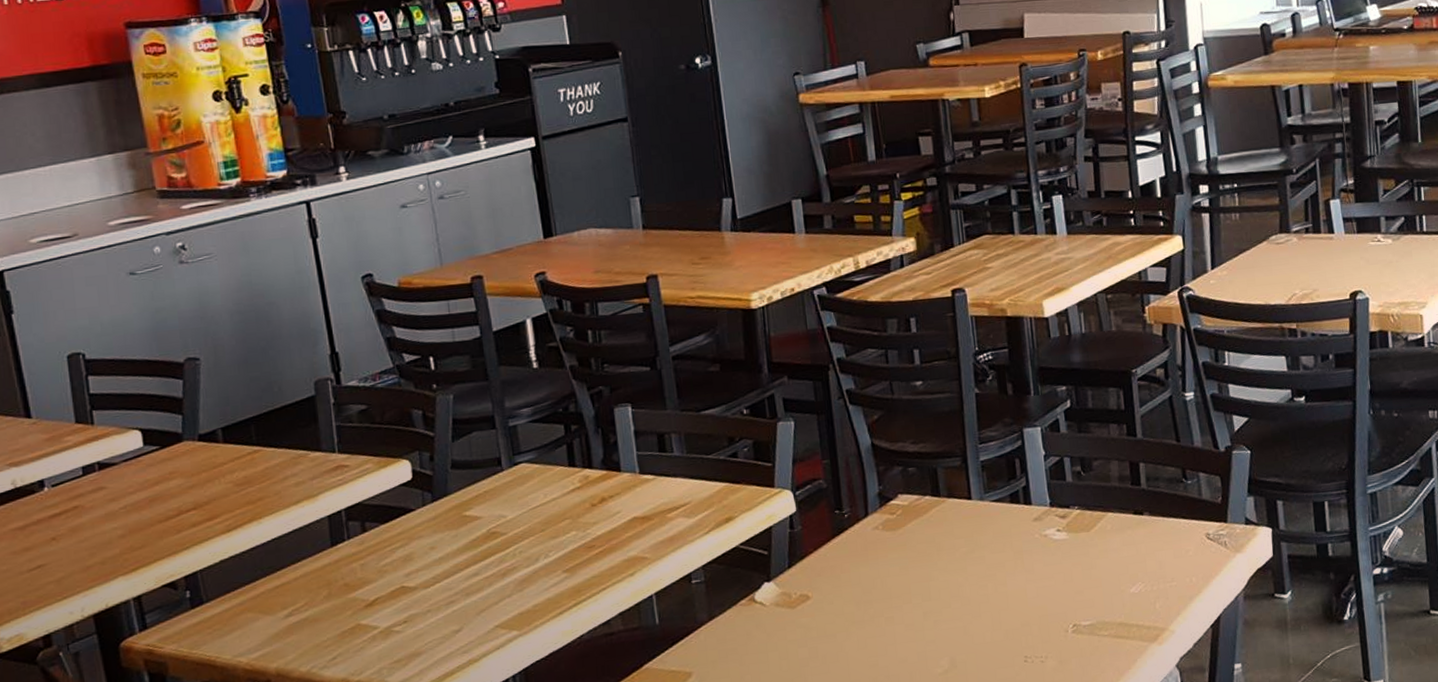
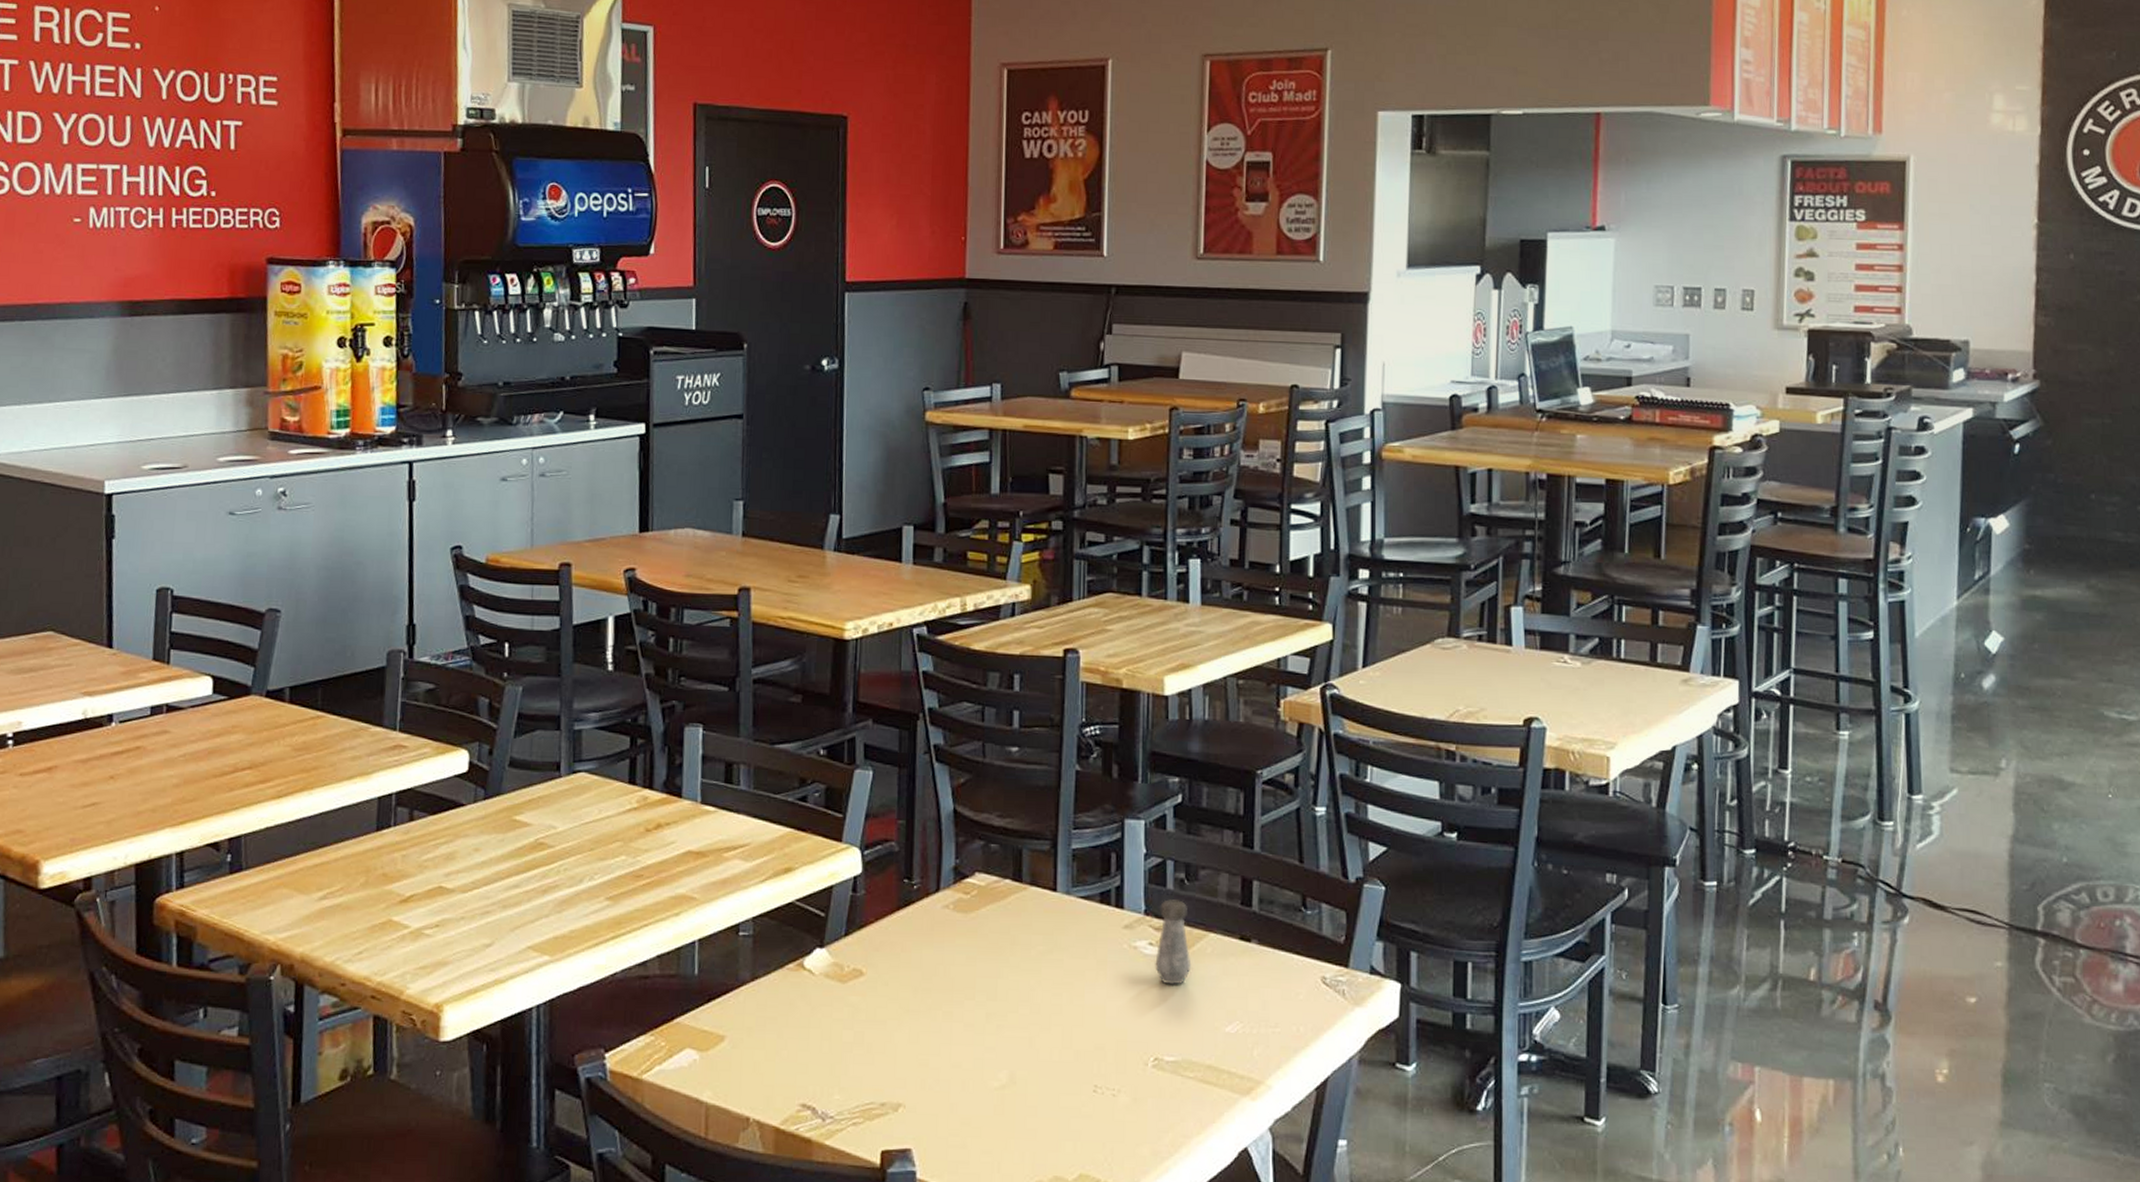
salt shaker: none [1063,489,1096,562] -> present [1155,899,1192,985]

